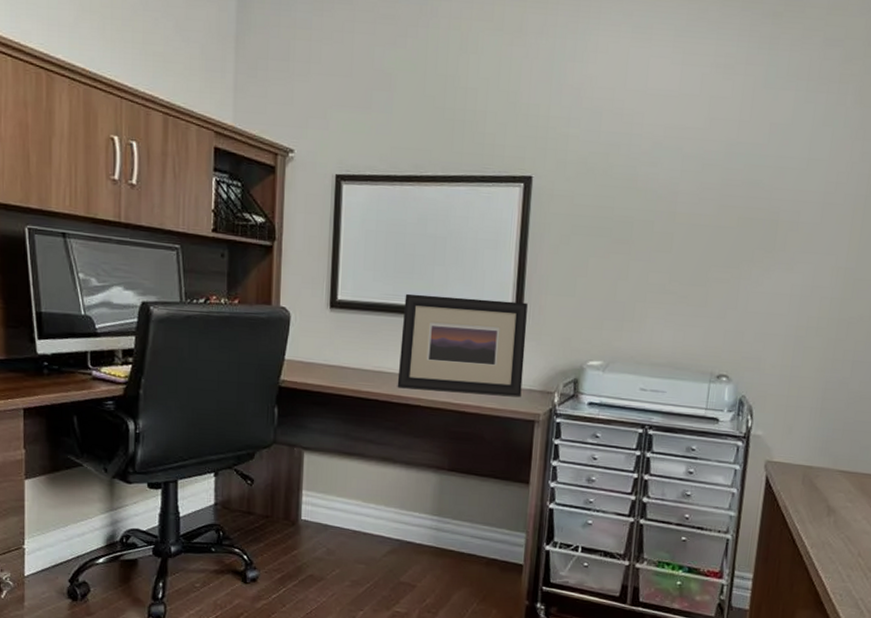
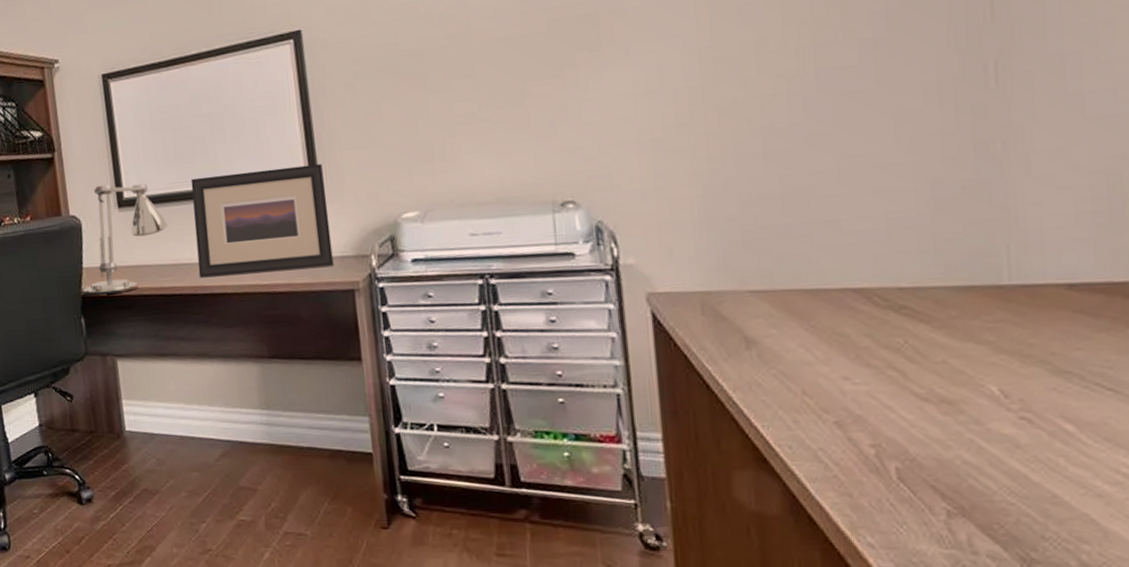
desk lamp: none [280,282,376,390] -> present [82,183,168,297]

